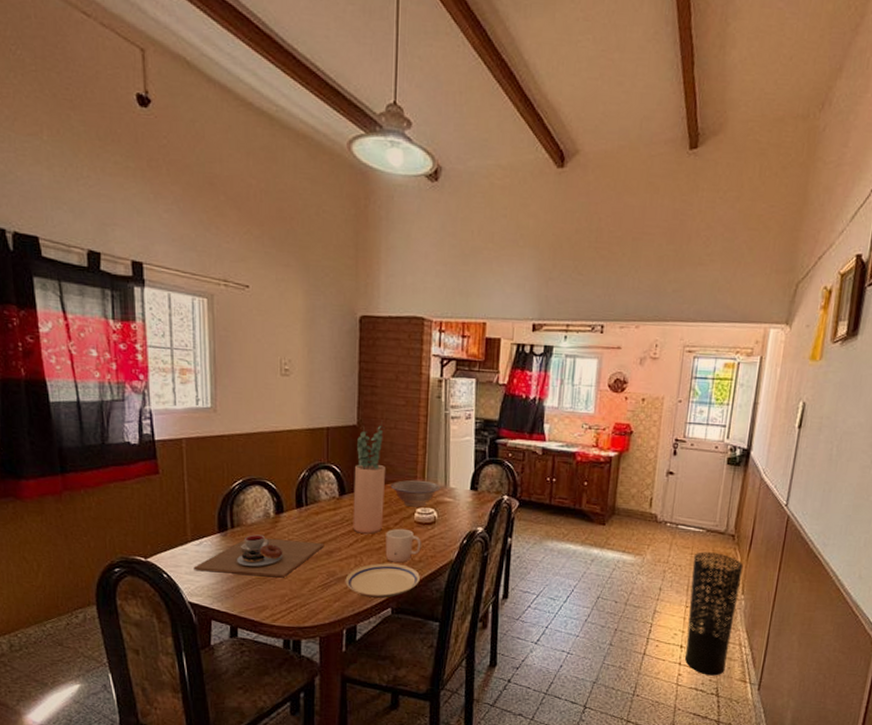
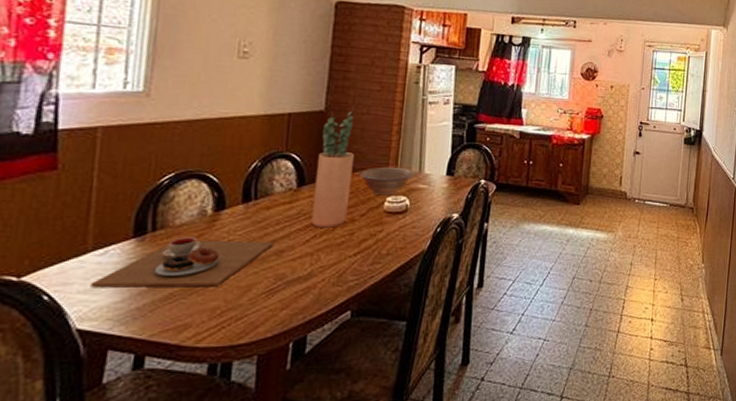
plate: present [345,563,420,599] -> none [296,259,387,302]
mug: present [385,528,421,563] -> none [348,219,391,258]
umbrella stand: present [684,552,744,676] -> none [655,225,702,347]

